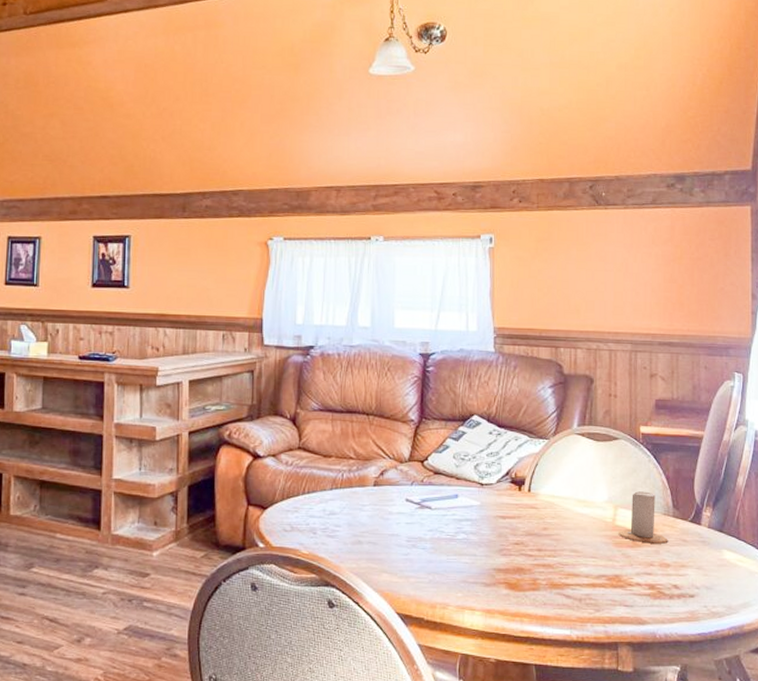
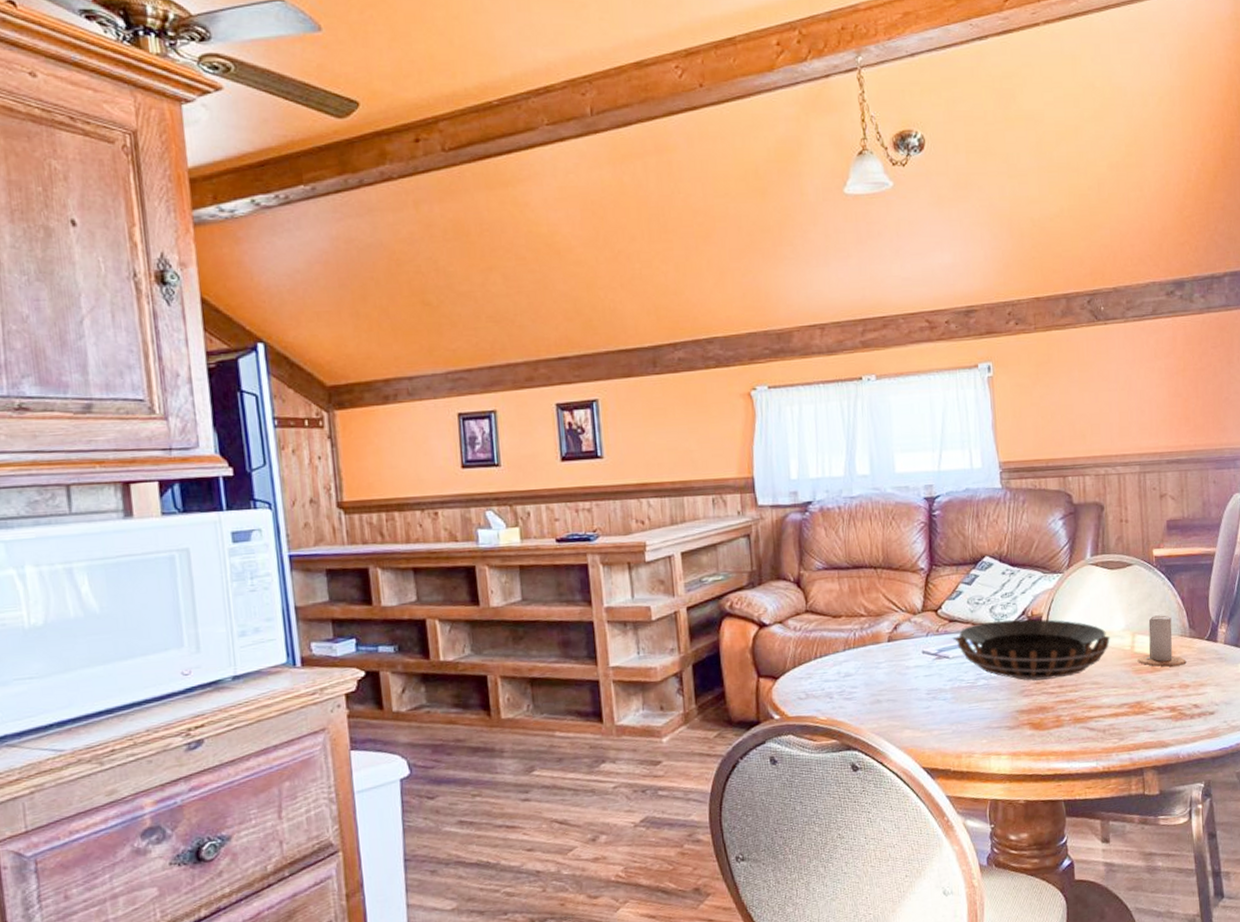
decorative bowl: none [436,478,592,542] -> present [952,619,1110,682]

